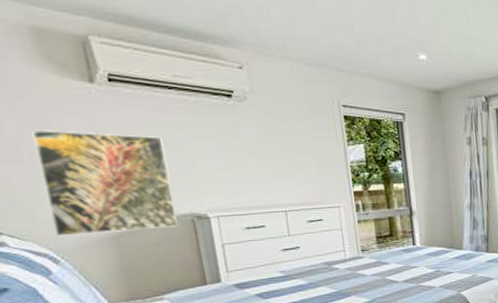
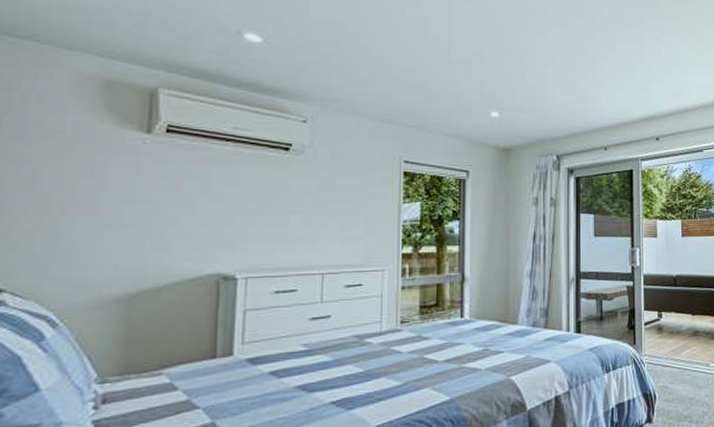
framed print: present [31,129,178,237] -> none [63,178,206,296]

